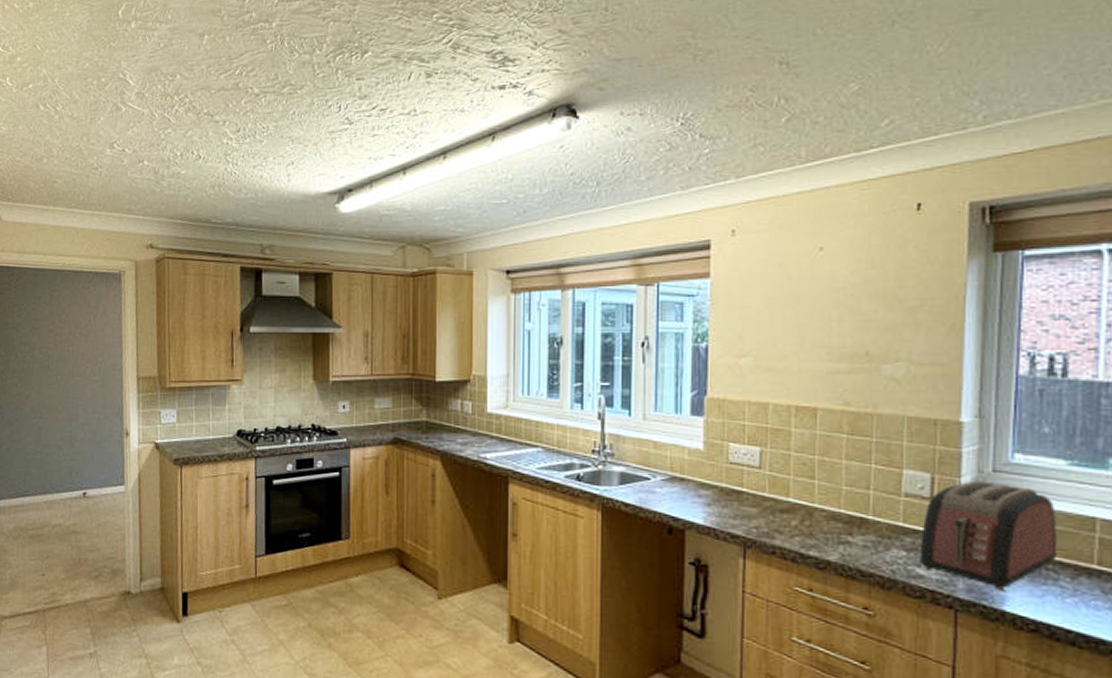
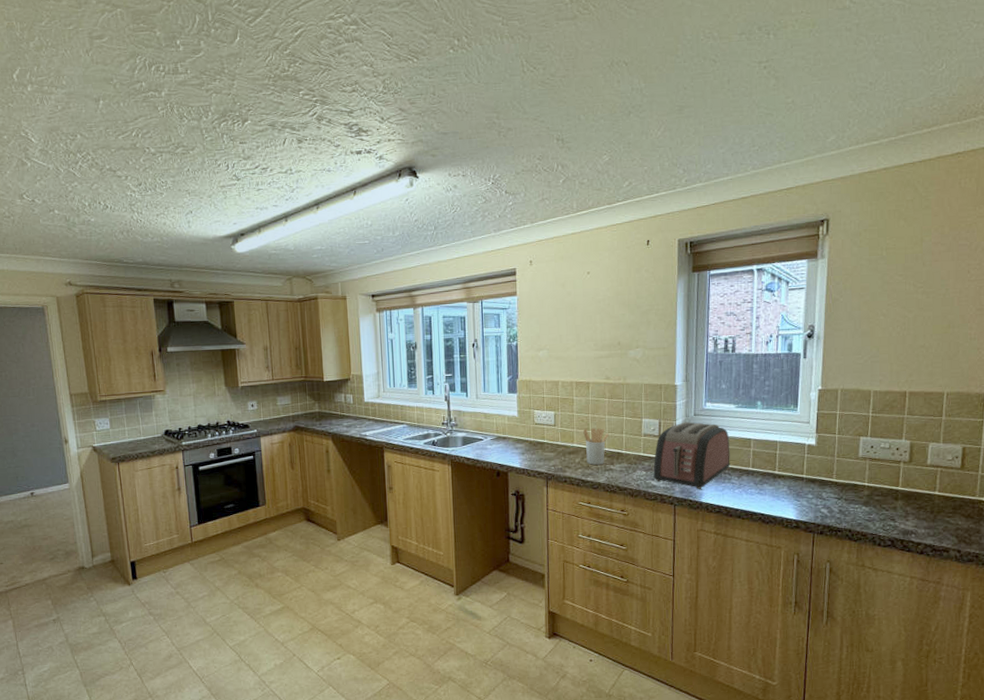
utensil holder: none [805,476,846,533] -> present [583,427,609,465]

